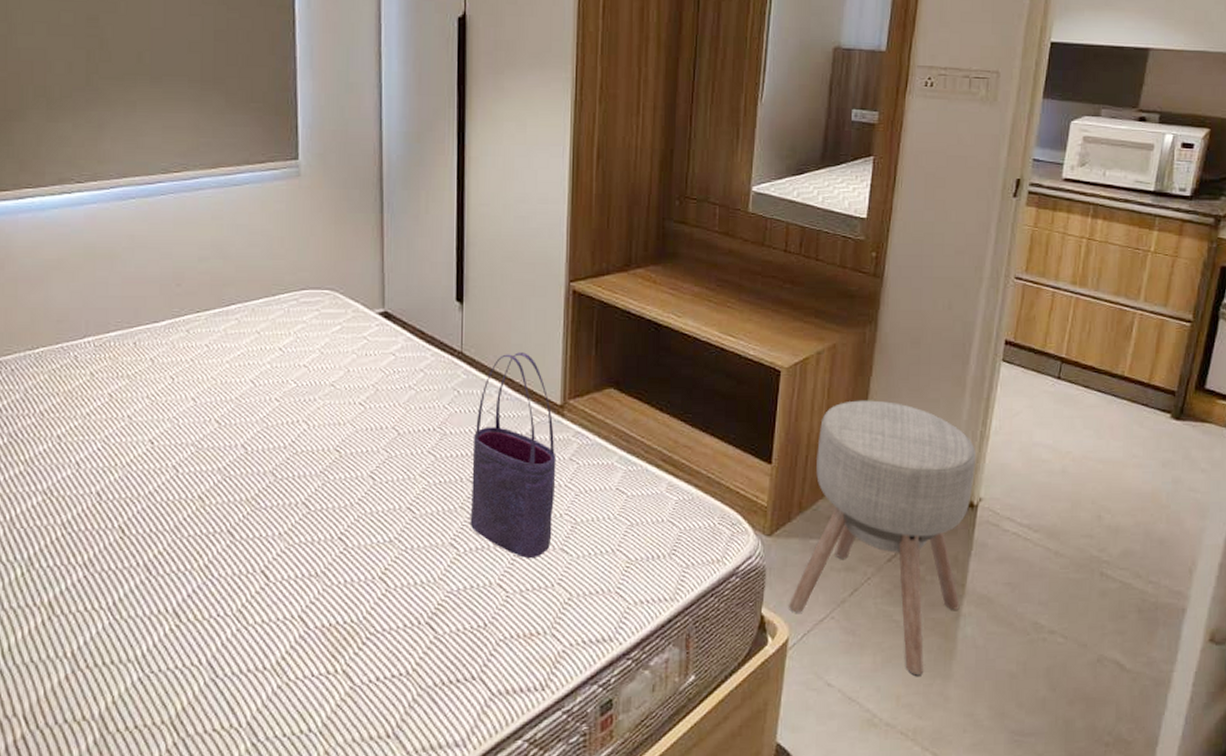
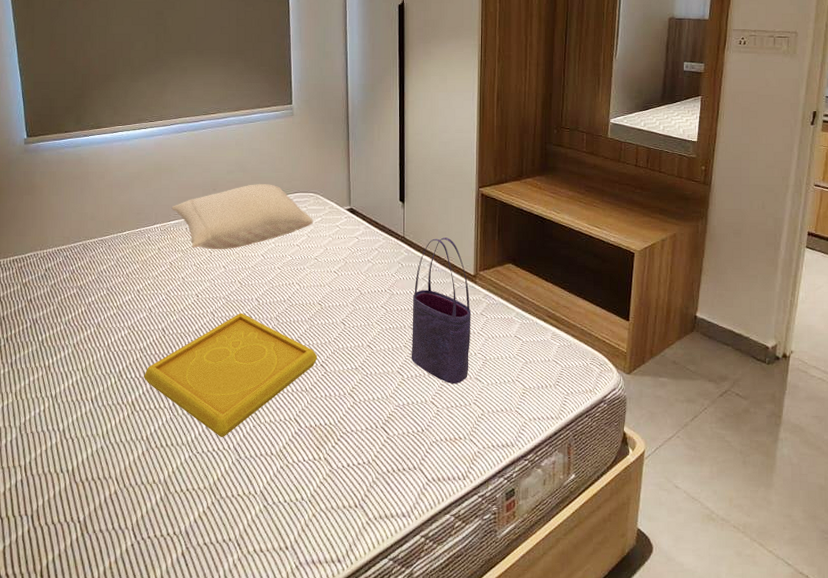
serving tray: none [68,466,334,648] -> present [144,313,318,437]
pillow: none [111,276,330,374] -> present [171,184,314,250]
ottoman: present [789,400,977,676] -> none [645,275,788,484]

